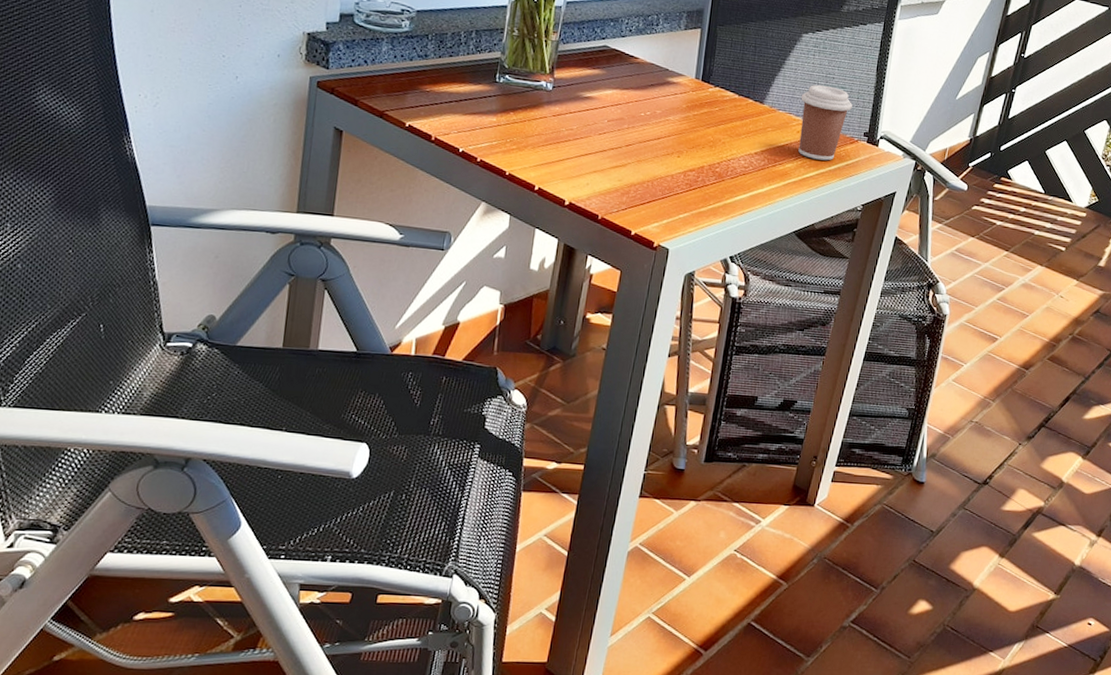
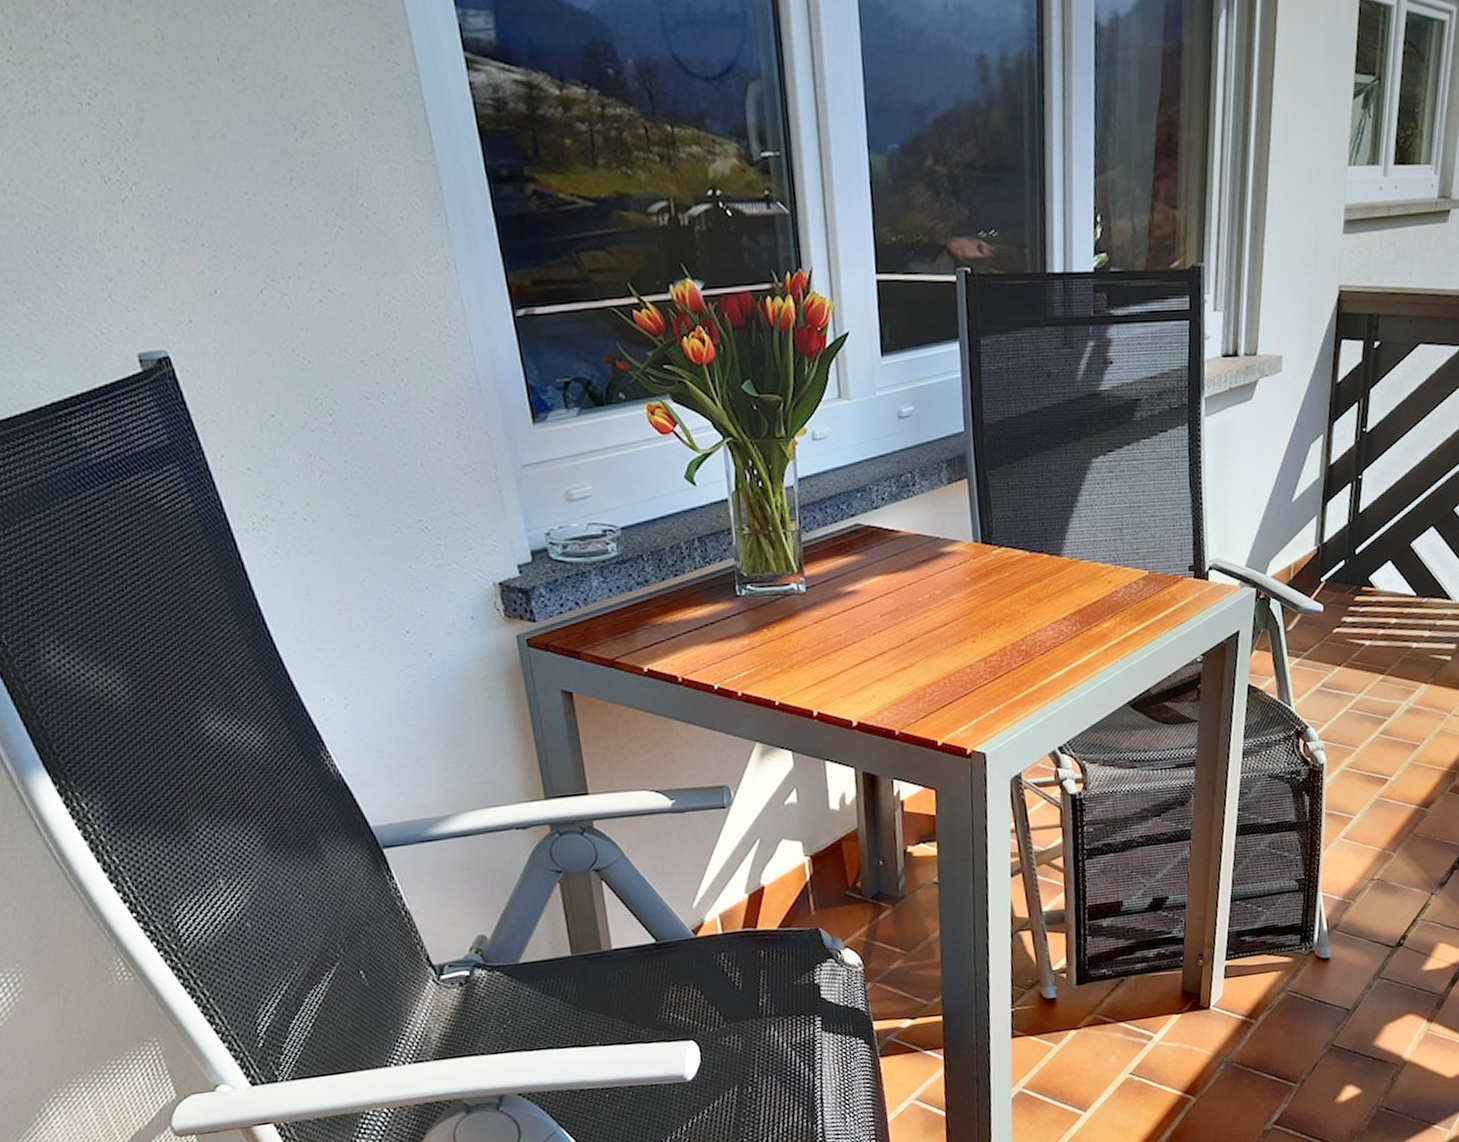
coffee cup: present [798,84,852,161] -> none [1104,517,1168,612]

